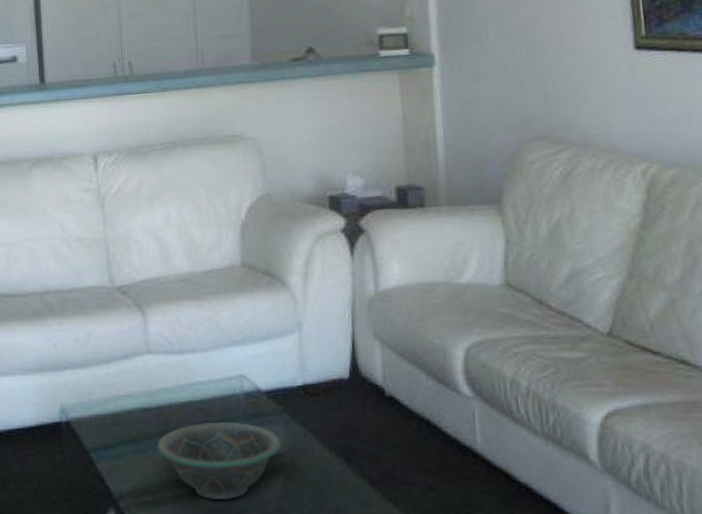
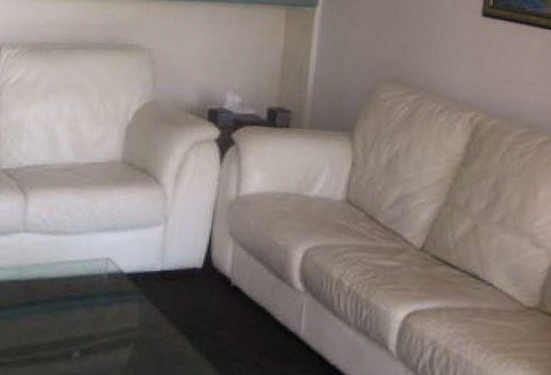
decorative bowl: present [157,423,282,501] -> none [21,297,135,366]

